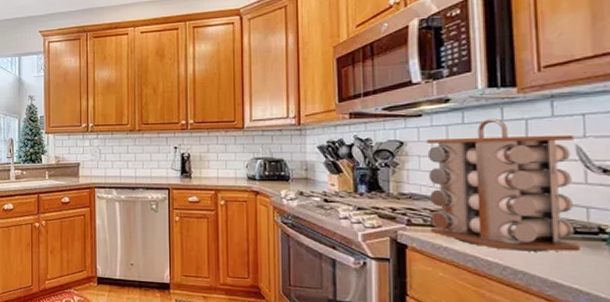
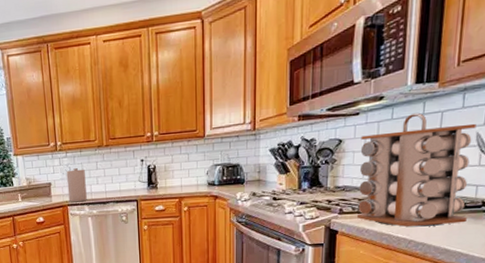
paper towel holder: none [96,150,115,185] -> present [66,168,87,203]

